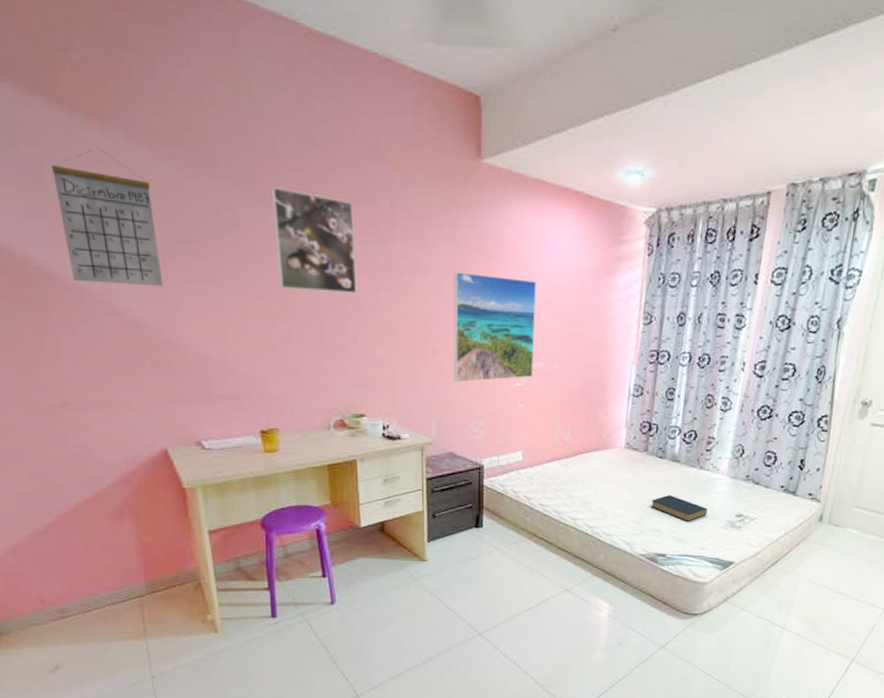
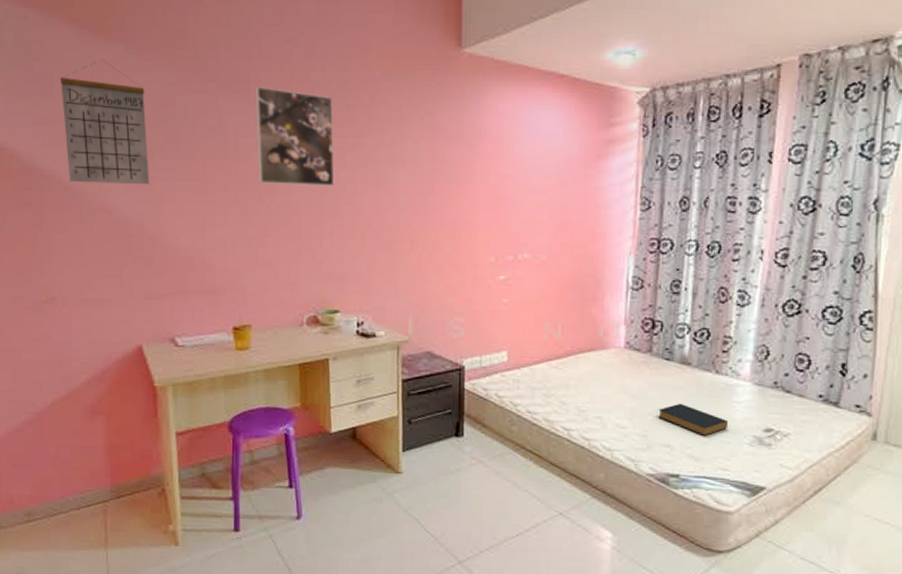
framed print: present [453,272,536,383] -> none [432,161,520,276]

